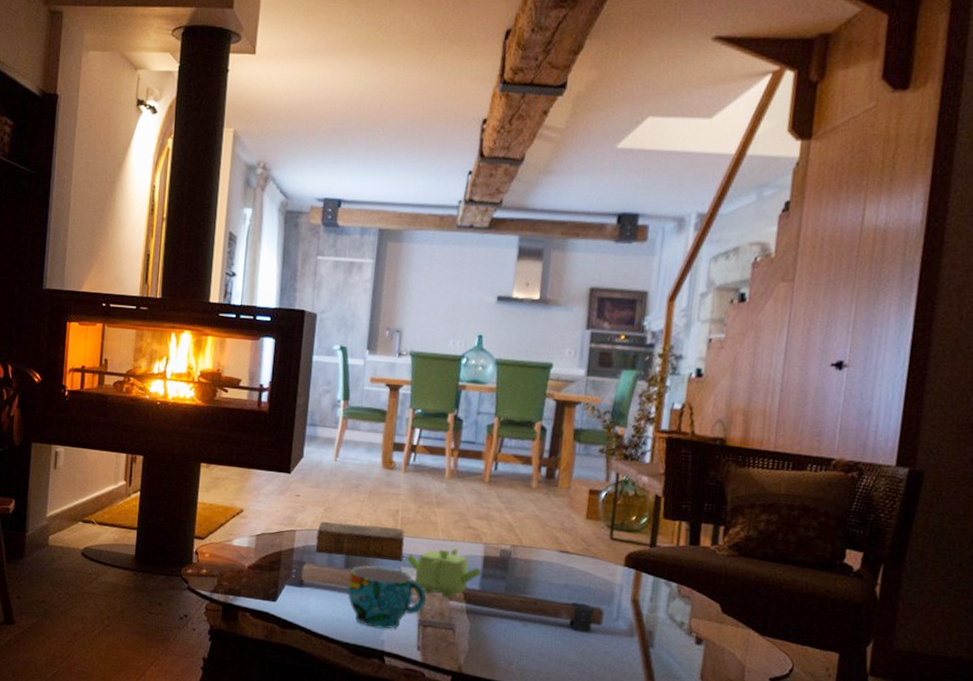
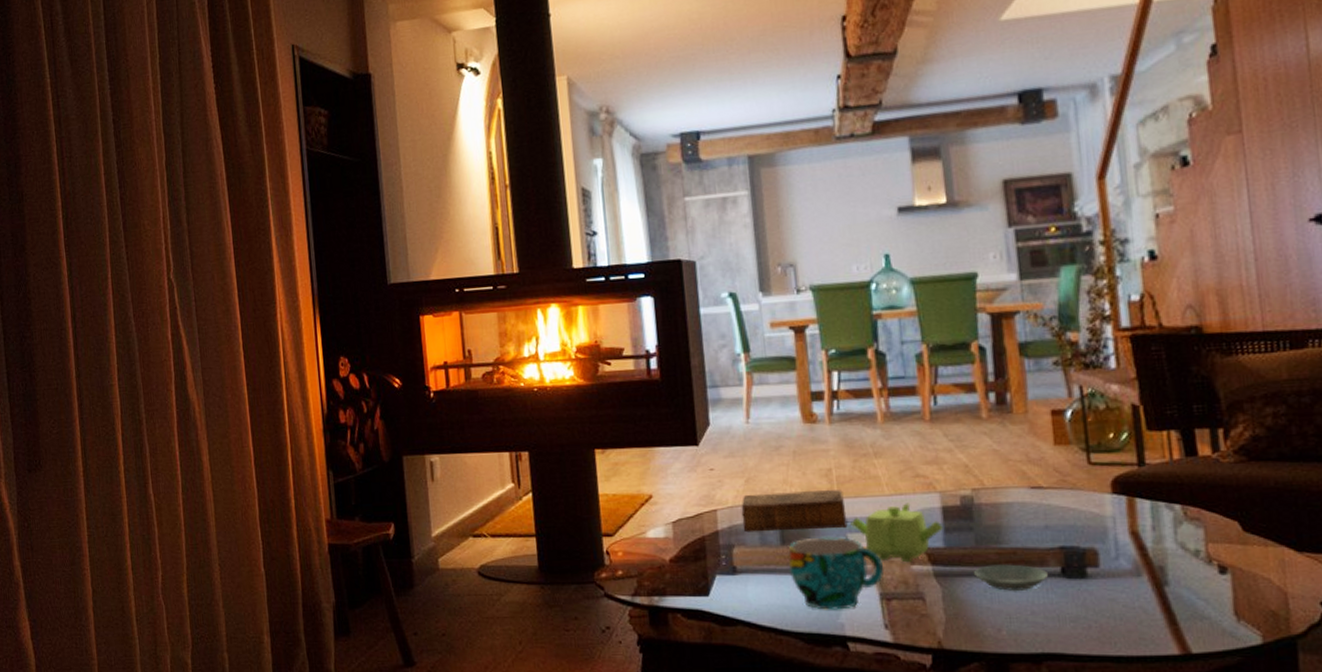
saucer: none [499,609,559,635] -> present [974,564,1048,591]

